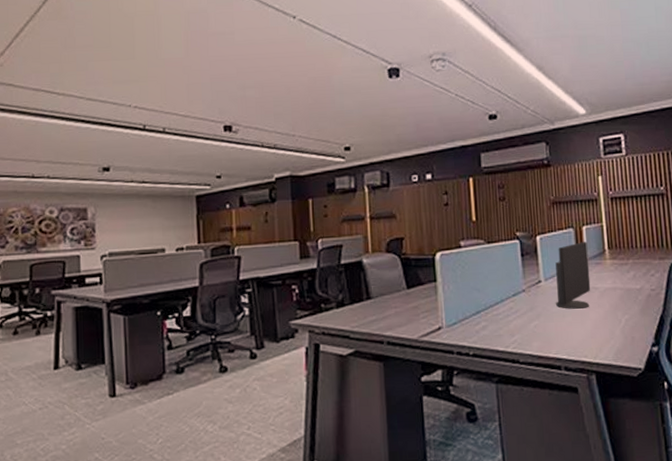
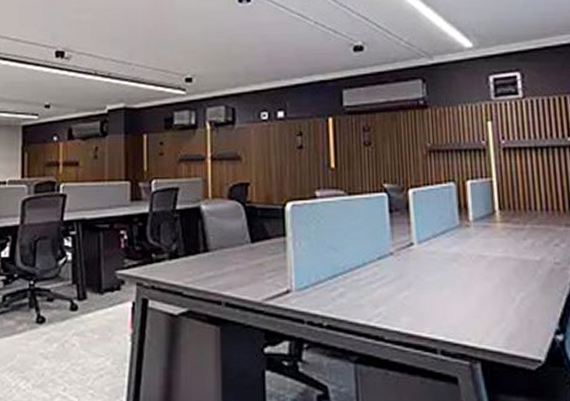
computer monitor: present [555,242,591,309] -> none [431,199,476,280]

